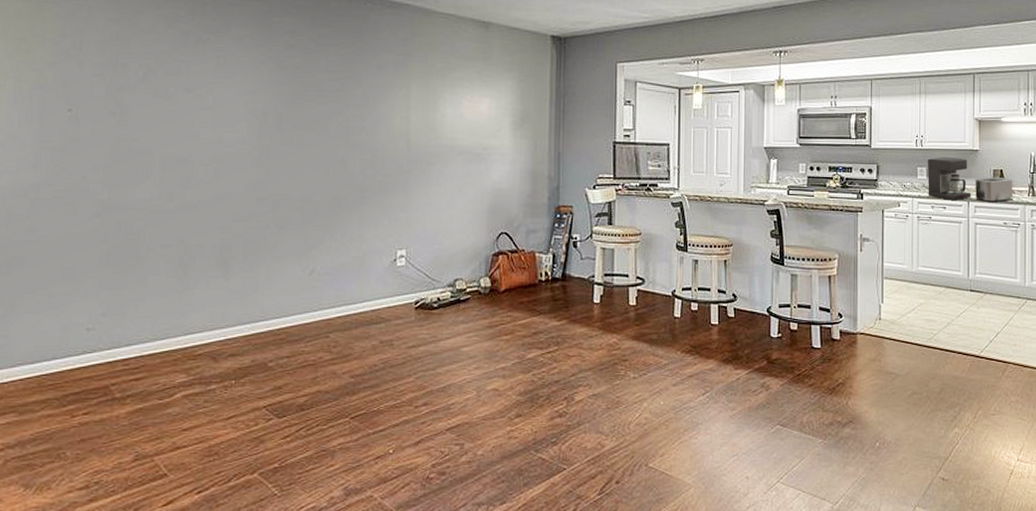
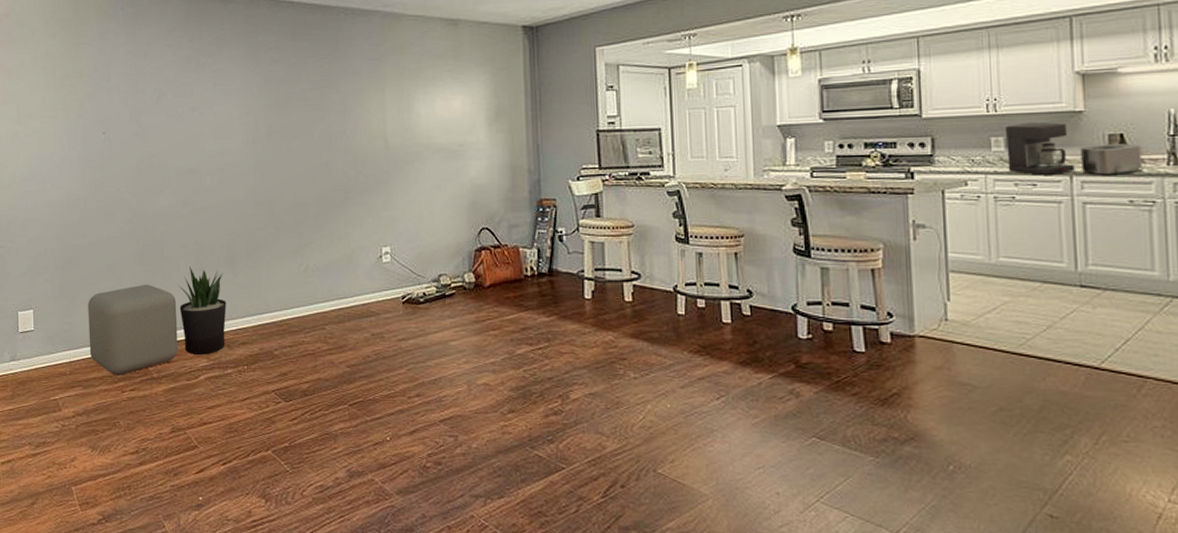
cube: none [30,289,152,397] -> present [88,284,178,375]
planter: none [155,269,215,369] -> present [179,266,227,355]

